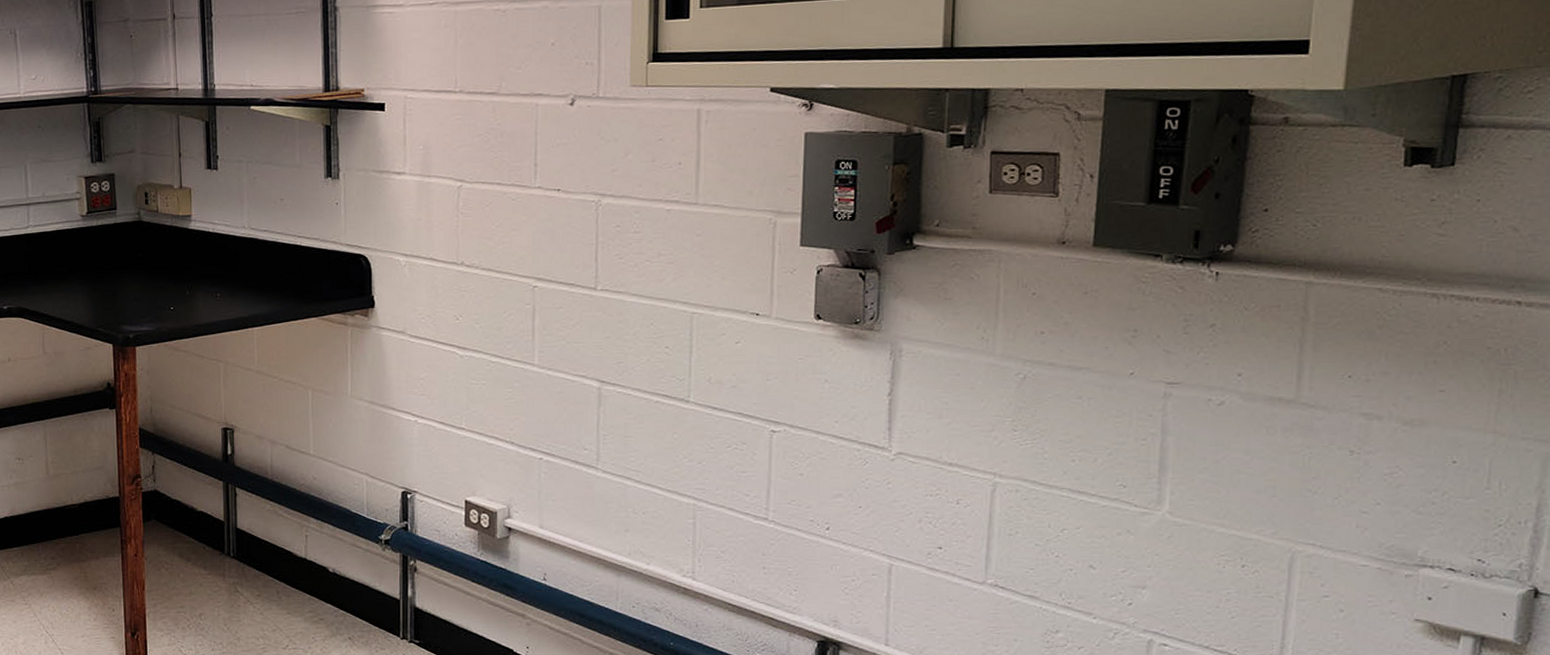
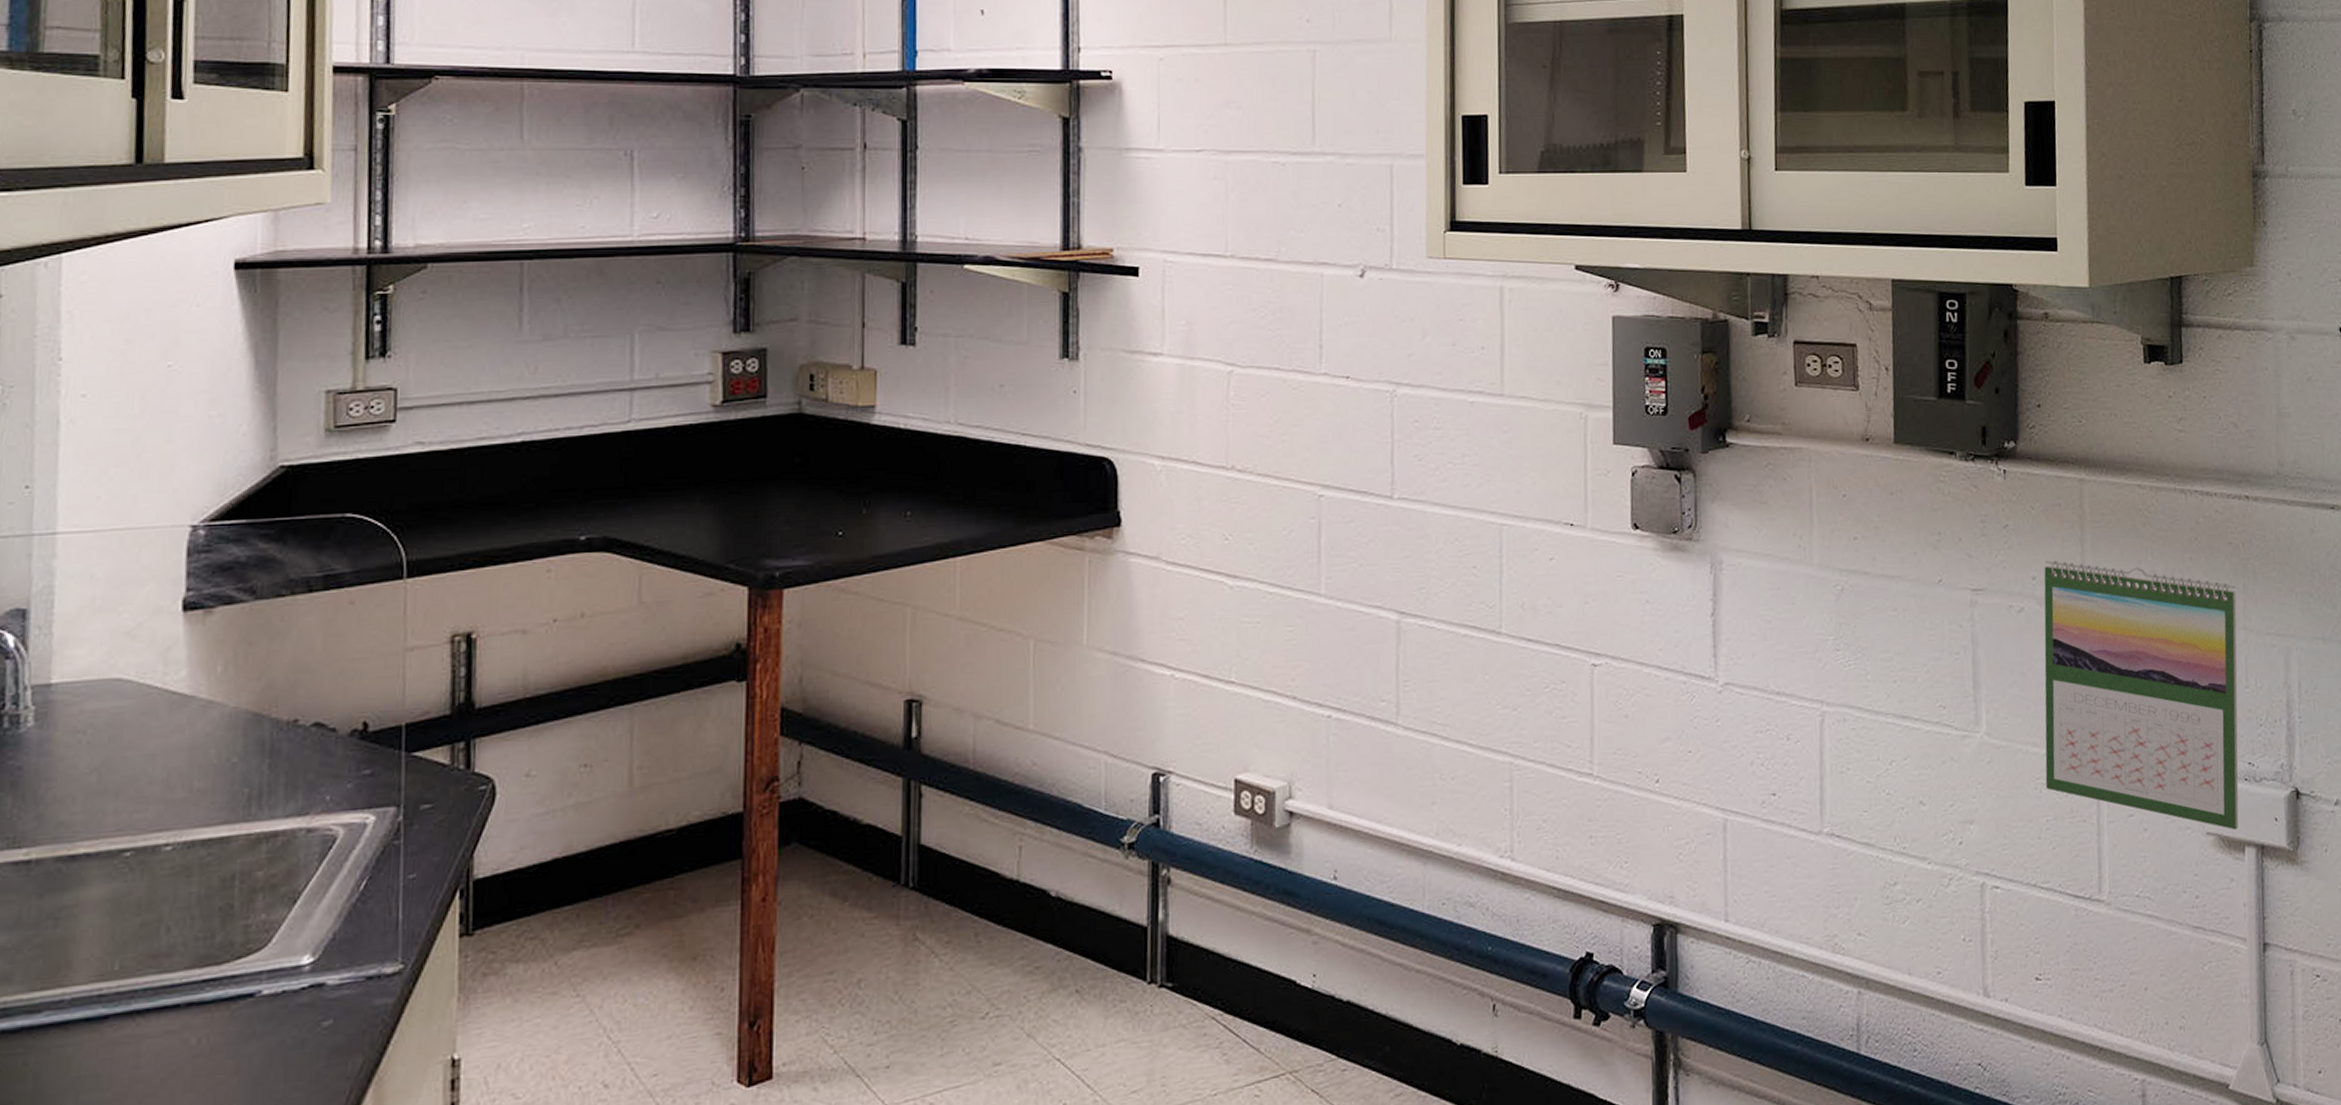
calendar: none [1230,359,1488,620] -> present [2044,560,2239,830]

